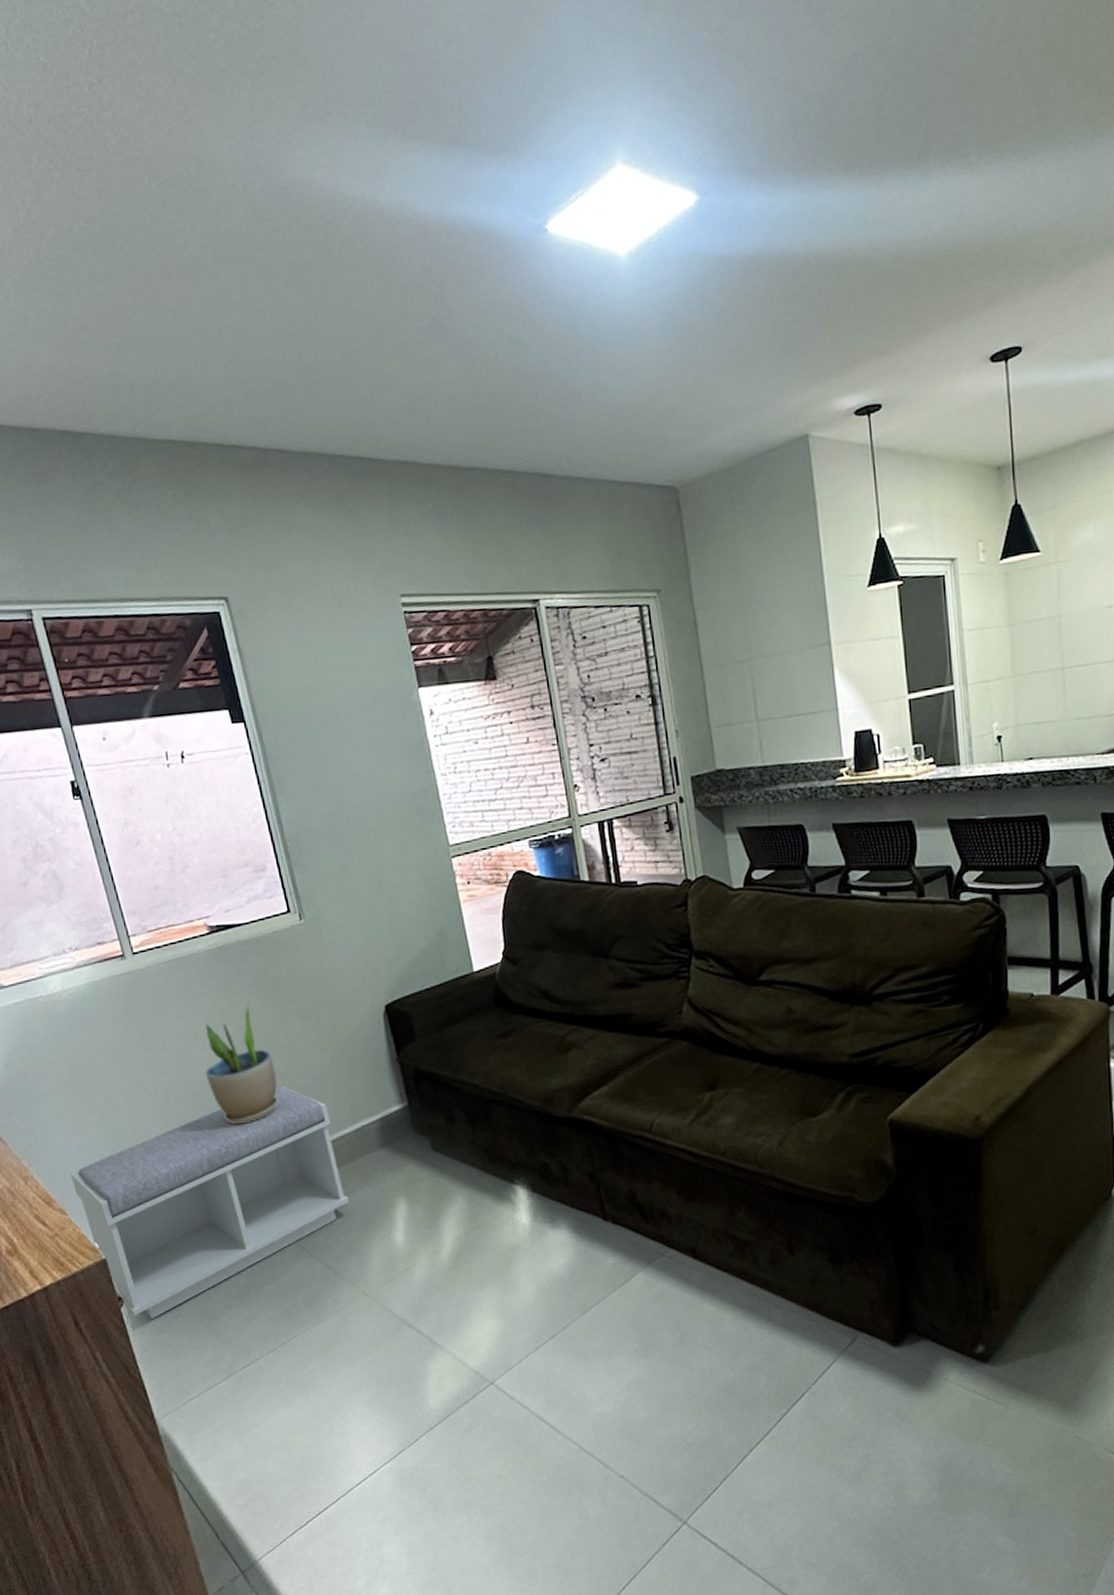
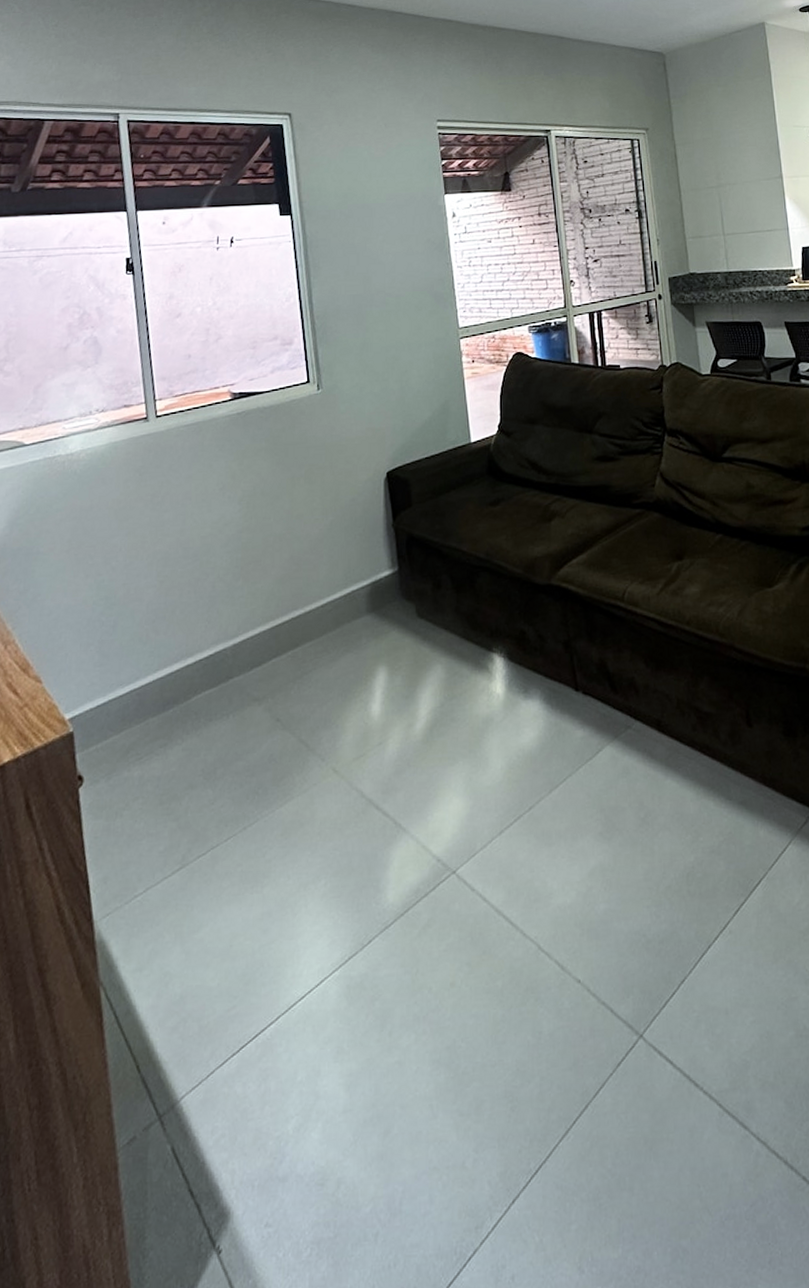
bench: present [70,1086,350,1319] -> none [53,549,331,801]
potted plant: present [205,1003,279,1125] -> none [207,467,276,588]

